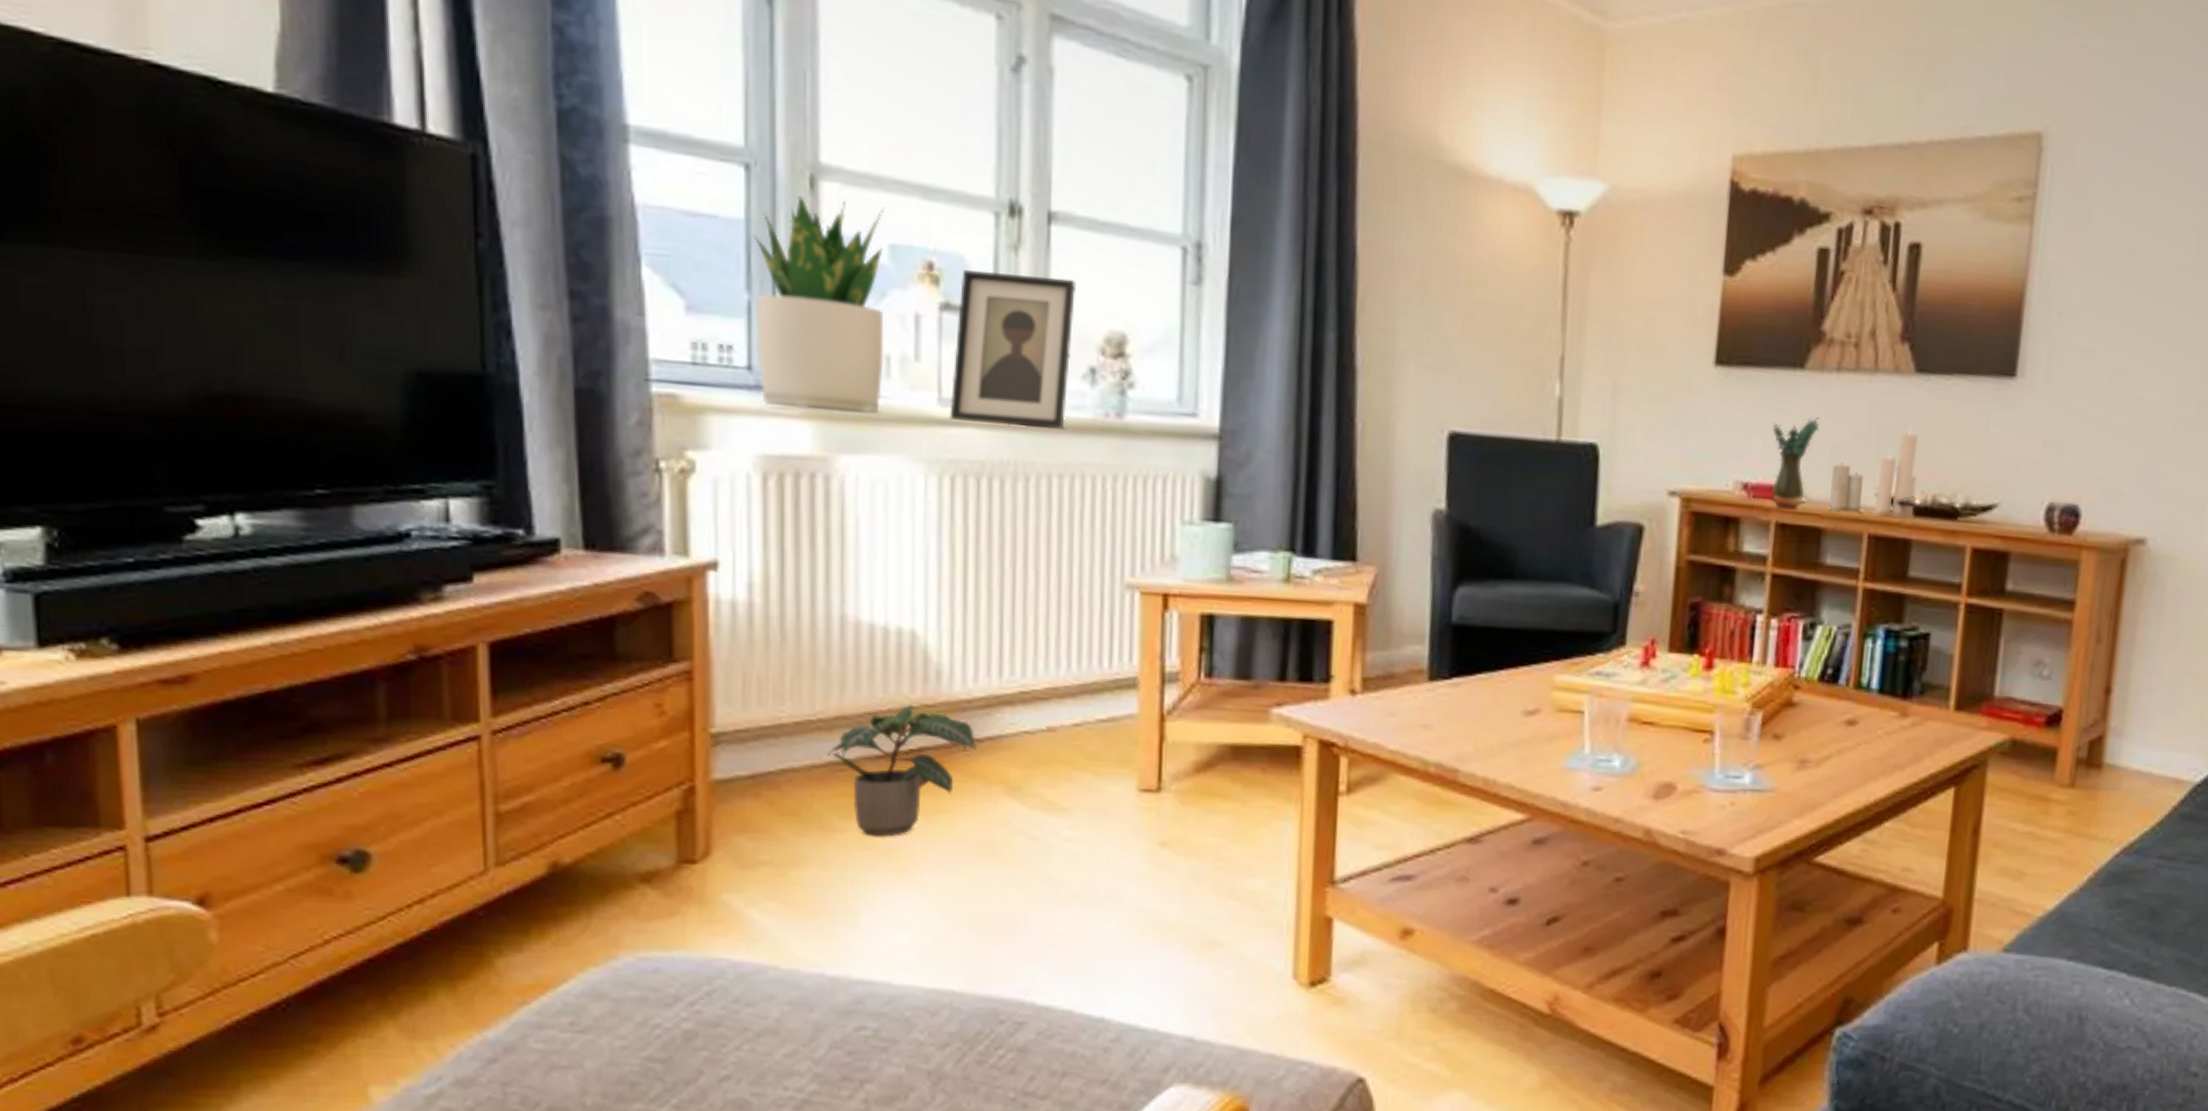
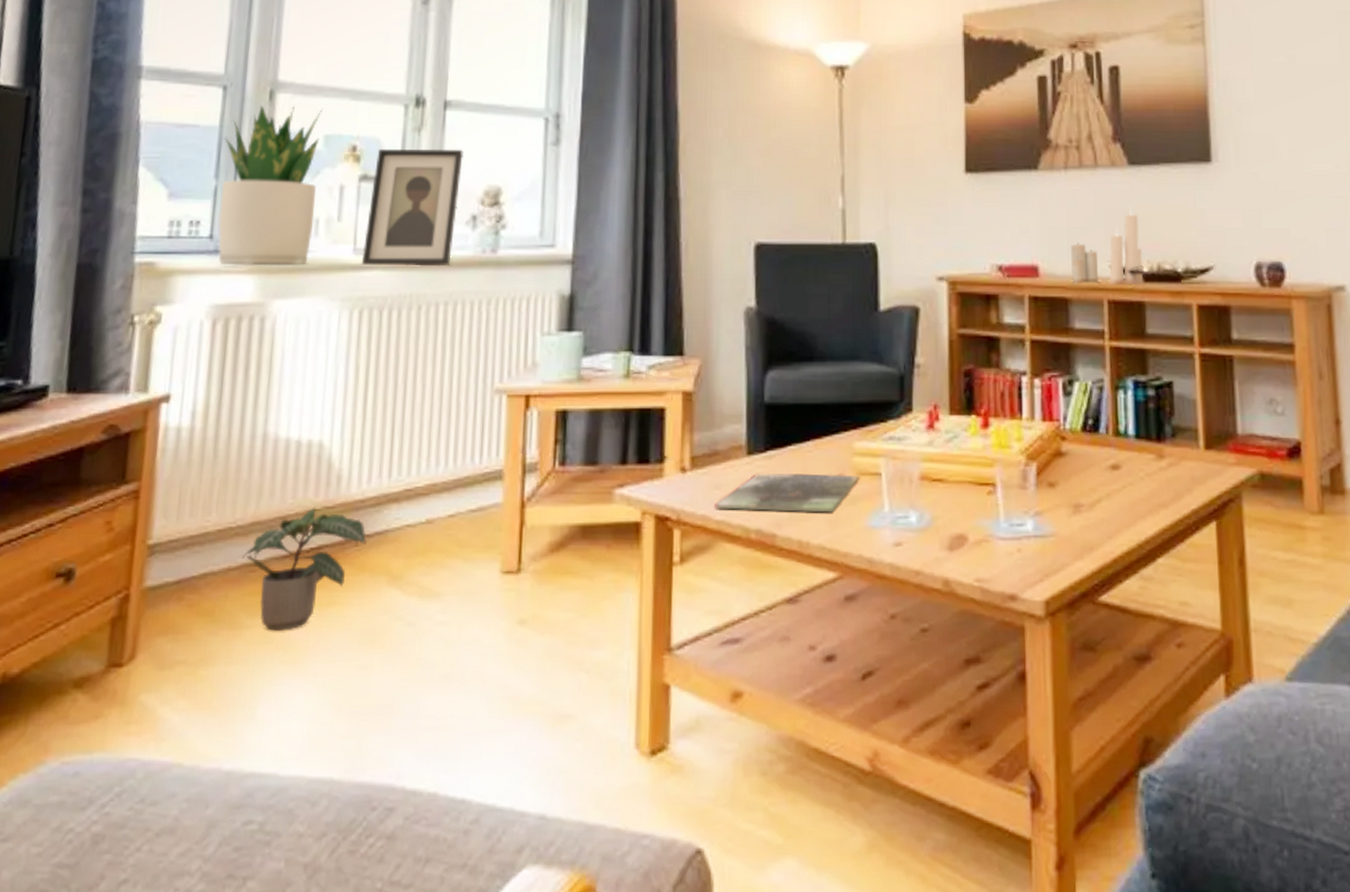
magazine: none [1388,701,1558,751] -> present [714,472,859,513]
vase: present [1772,418,1820,512] -> none [1017,208,1056,286]

